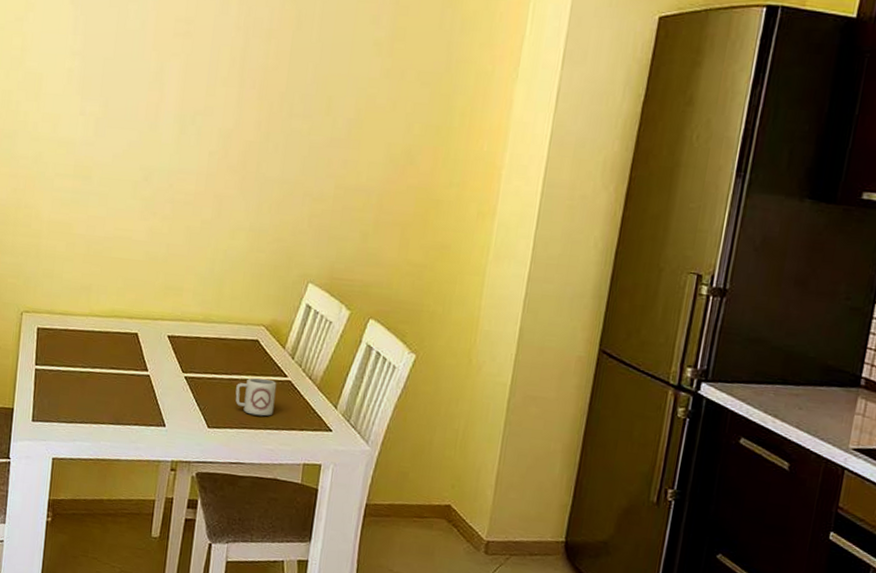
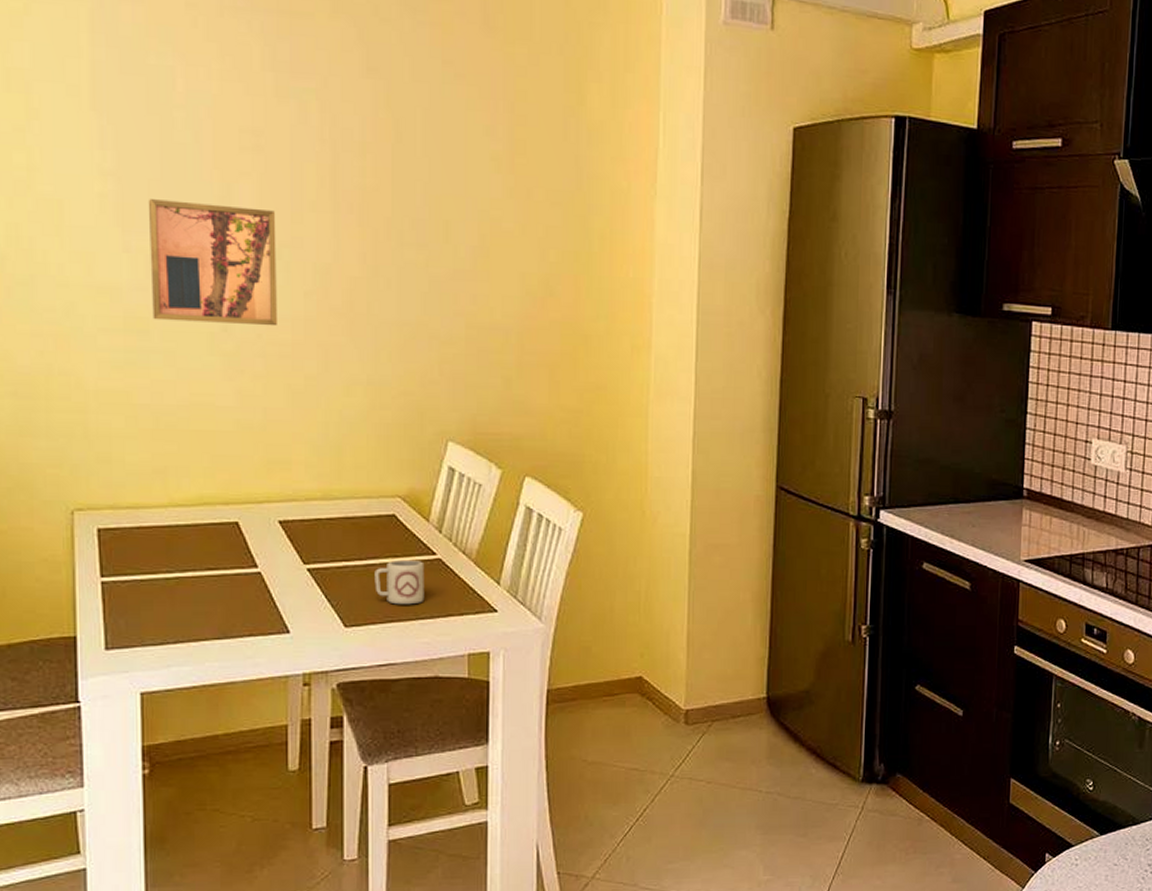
wall art: none [95,74,194,179] -> present [148,199,277,326]

